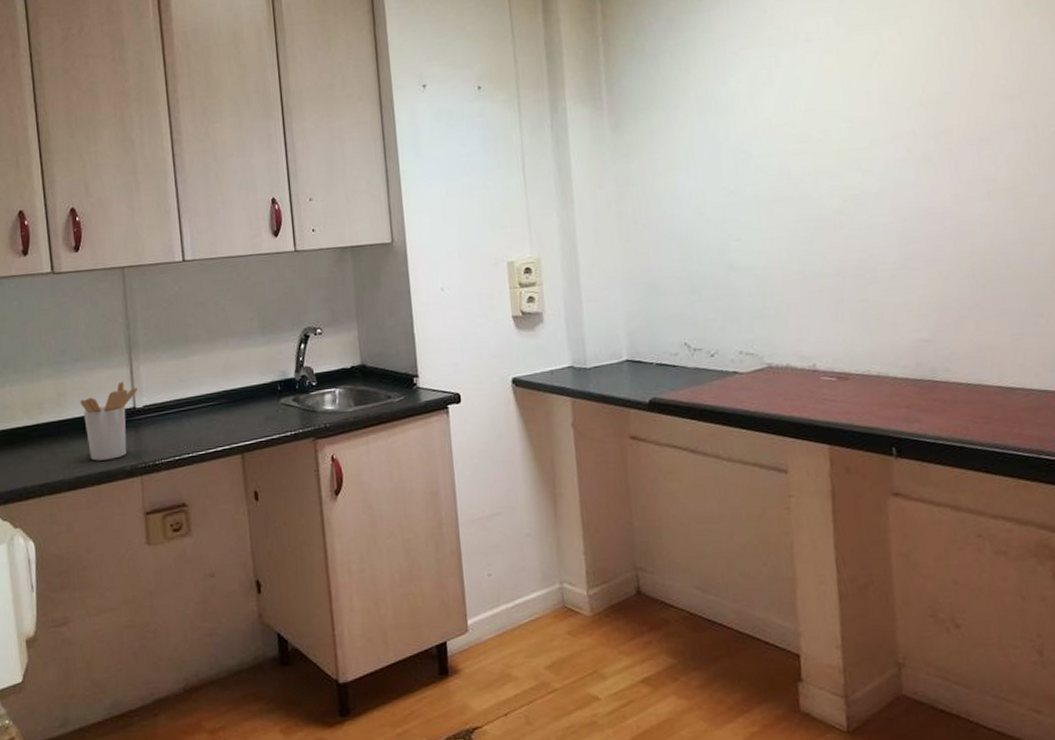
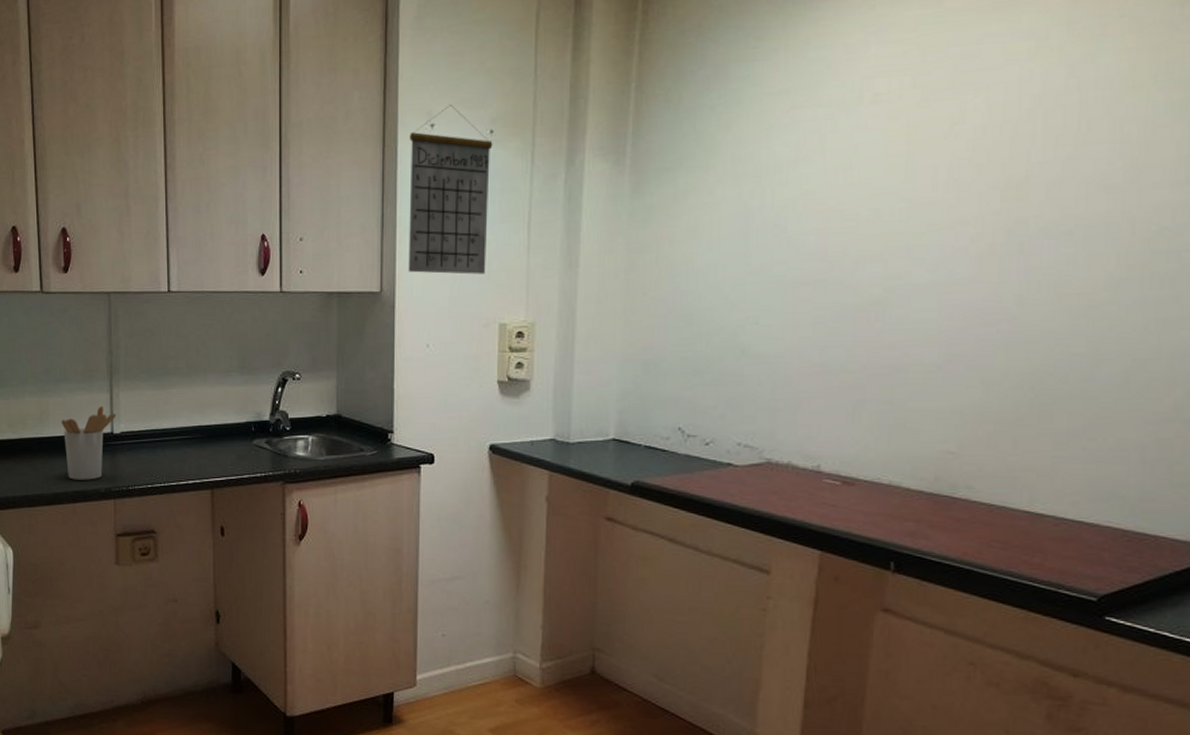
calendar: none [404,66,489,222] -> present [408,105,493,275]

